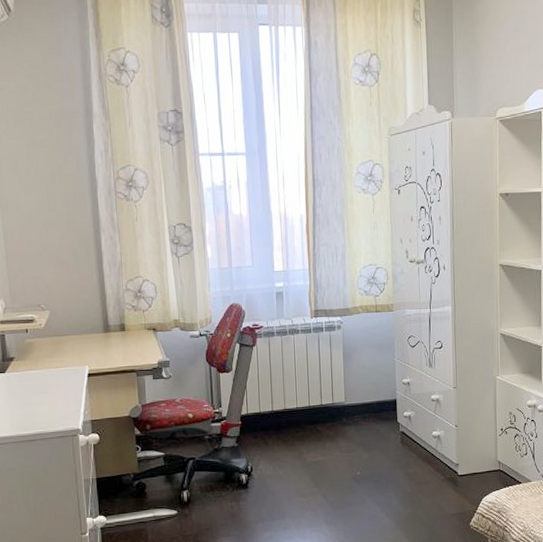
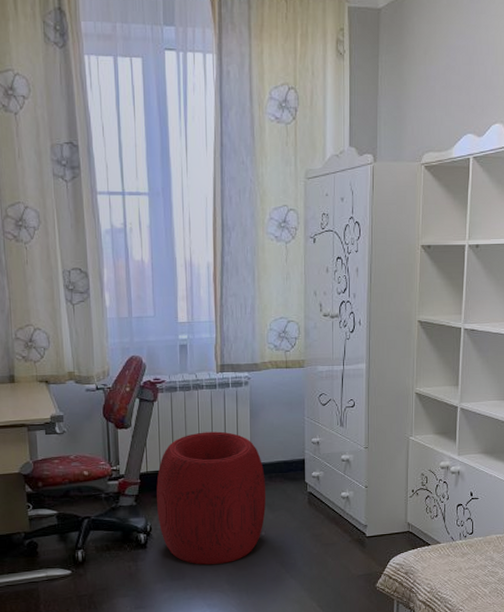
pouf: none [256,374,360,504] -> present [156,431,266,565]

